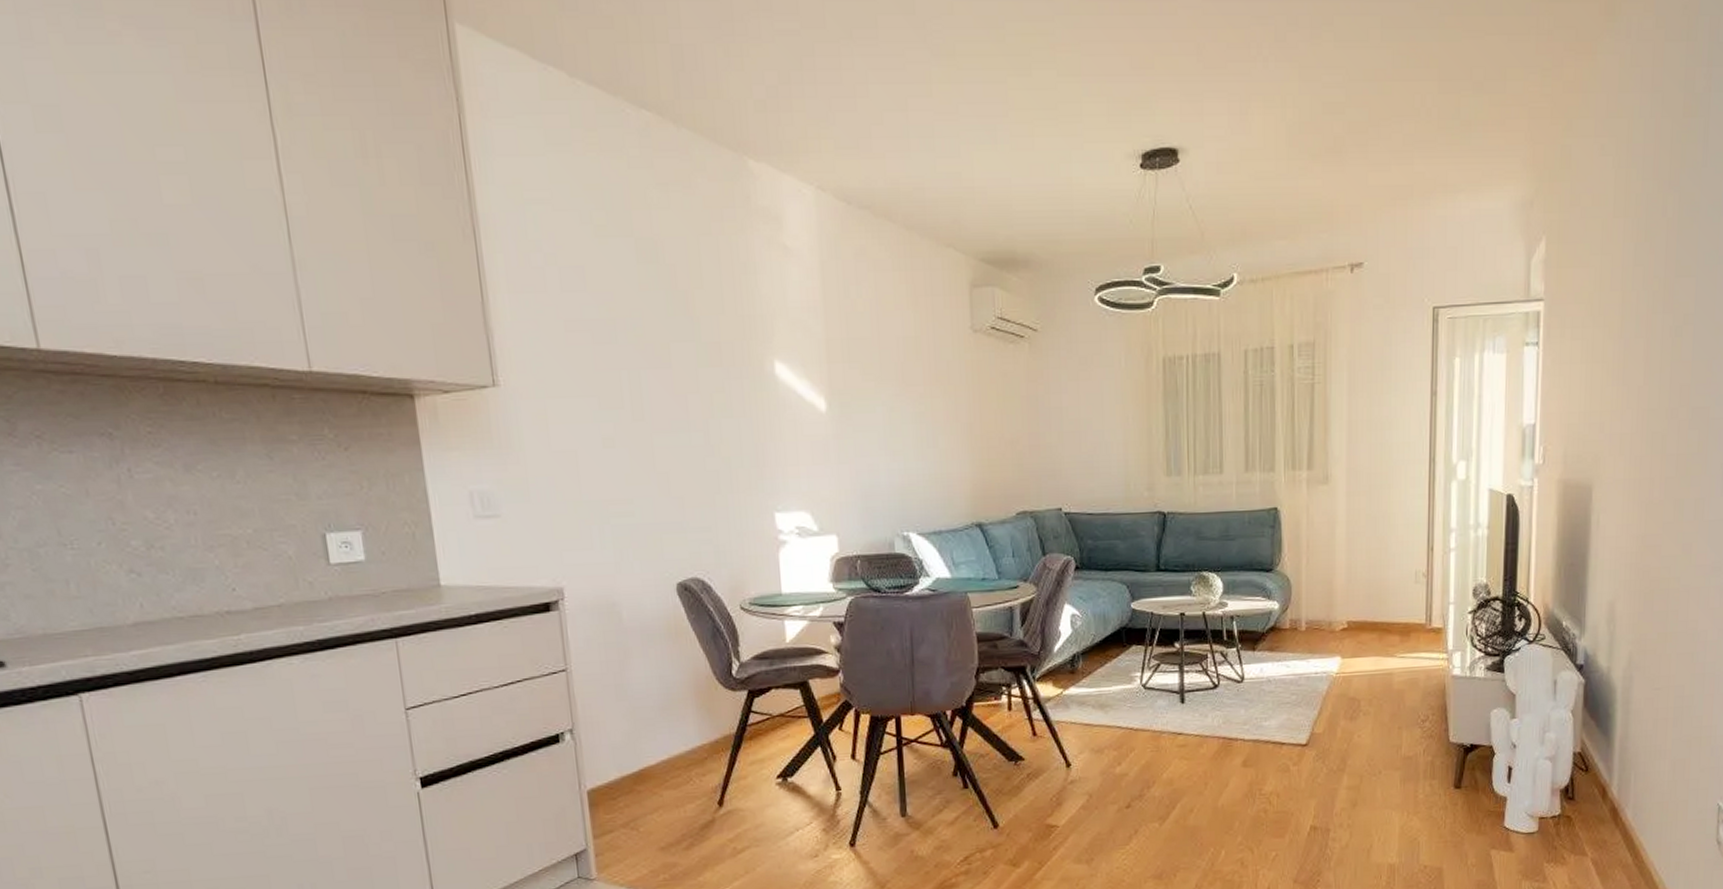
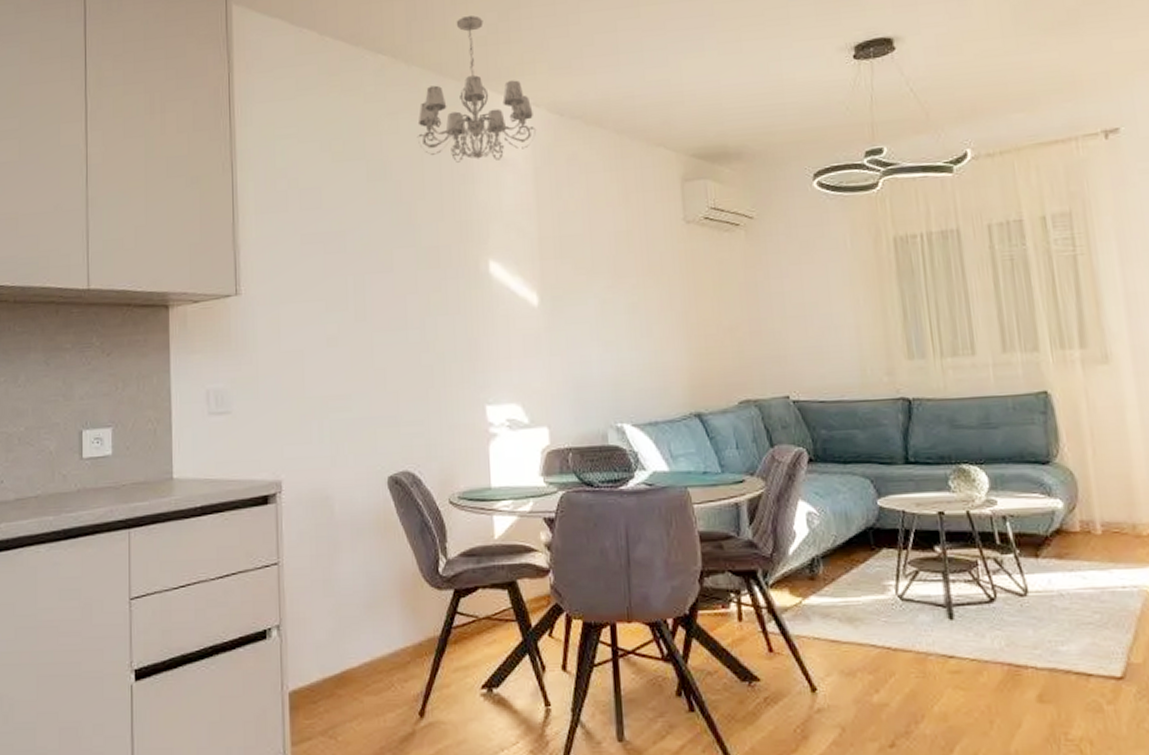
chandelier: none [691,73,823,249] -> present [417,15,537,163]

